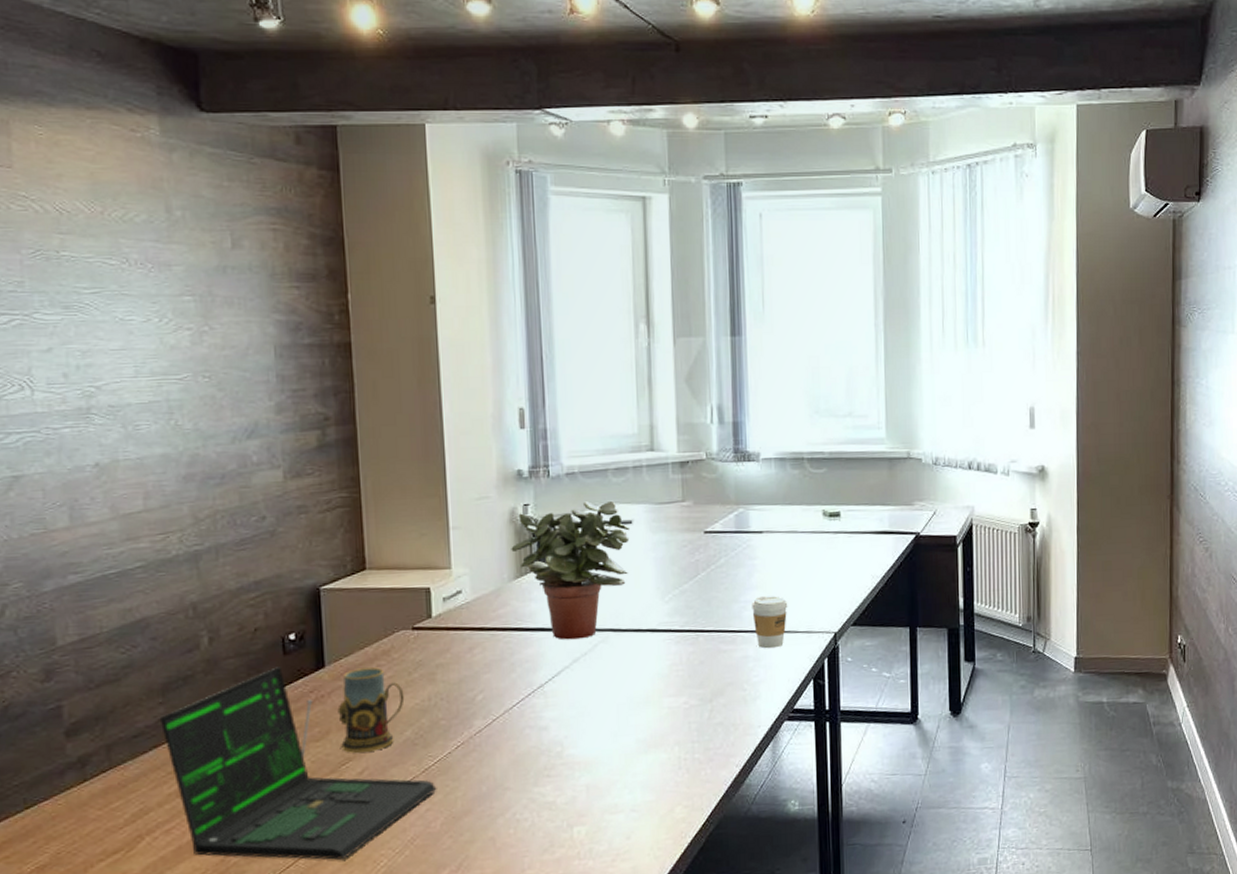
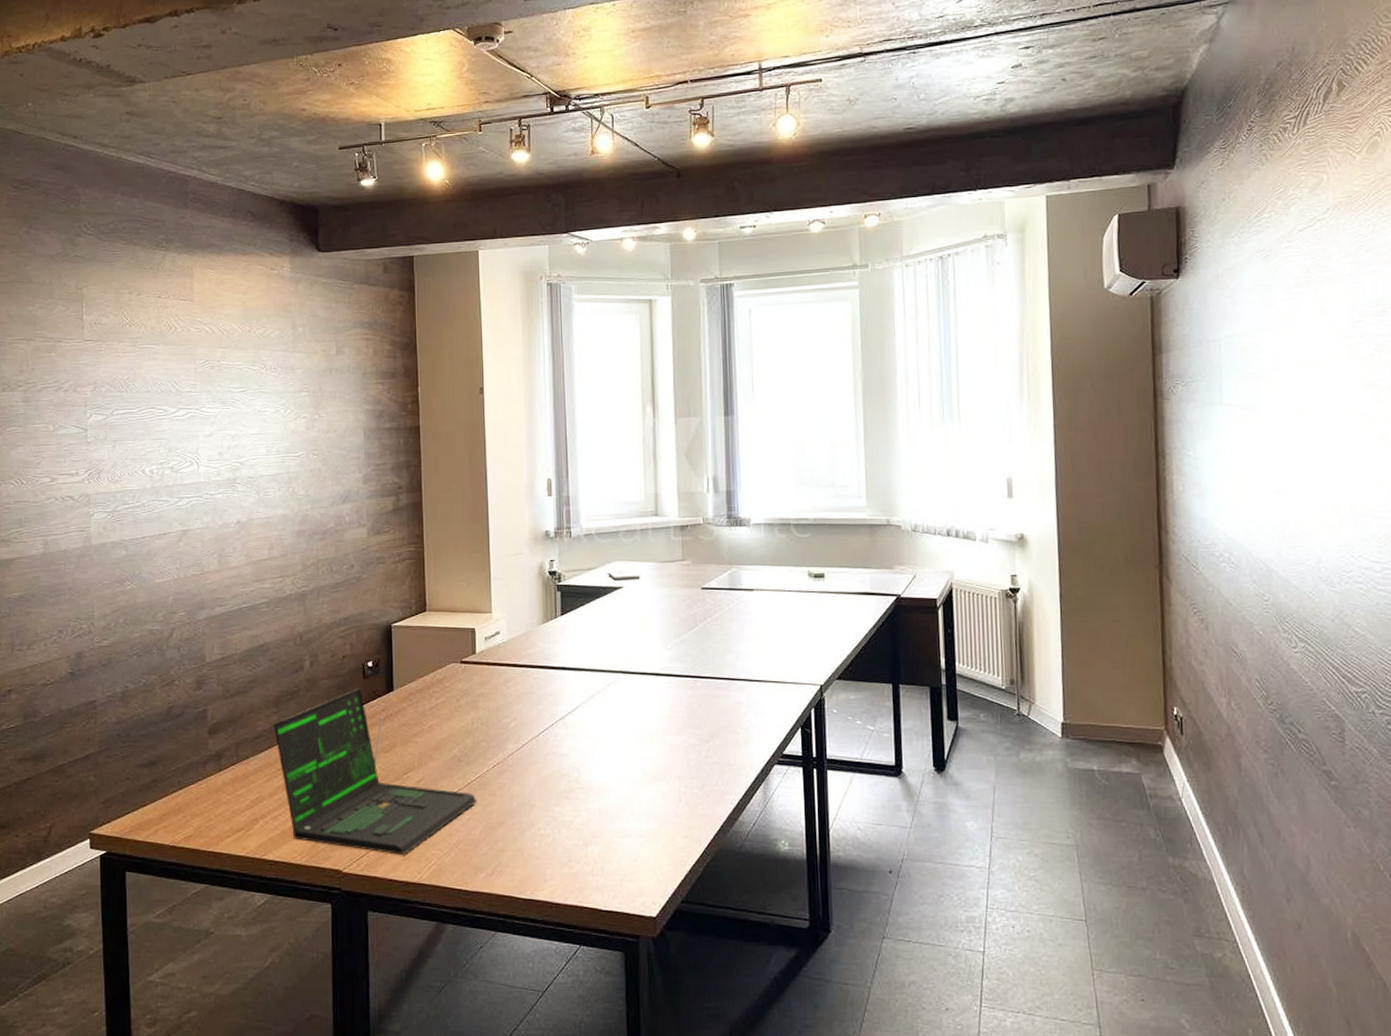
mug: present [337,667,405,753] -> none [402,693,453,764]
potted plant: present [511,501,630,640] -> none [539,559,637,679]
coffee cup: present [751,595,788,649] -> none [744,648,777,697]

